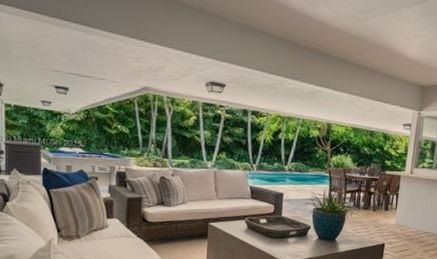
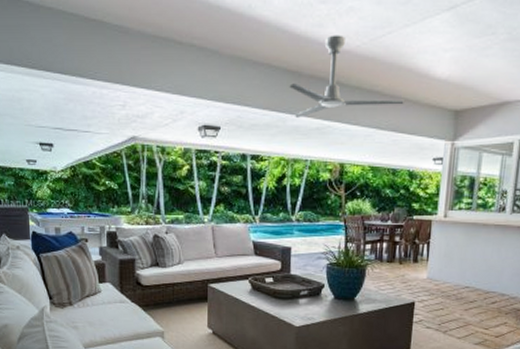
ceiling fan: none [287,14,383,82] -> present [289,35,406,118]

